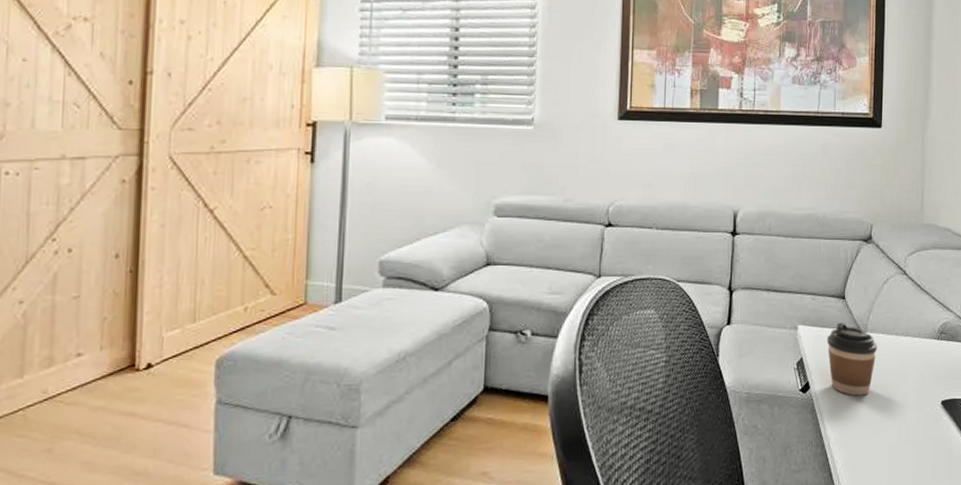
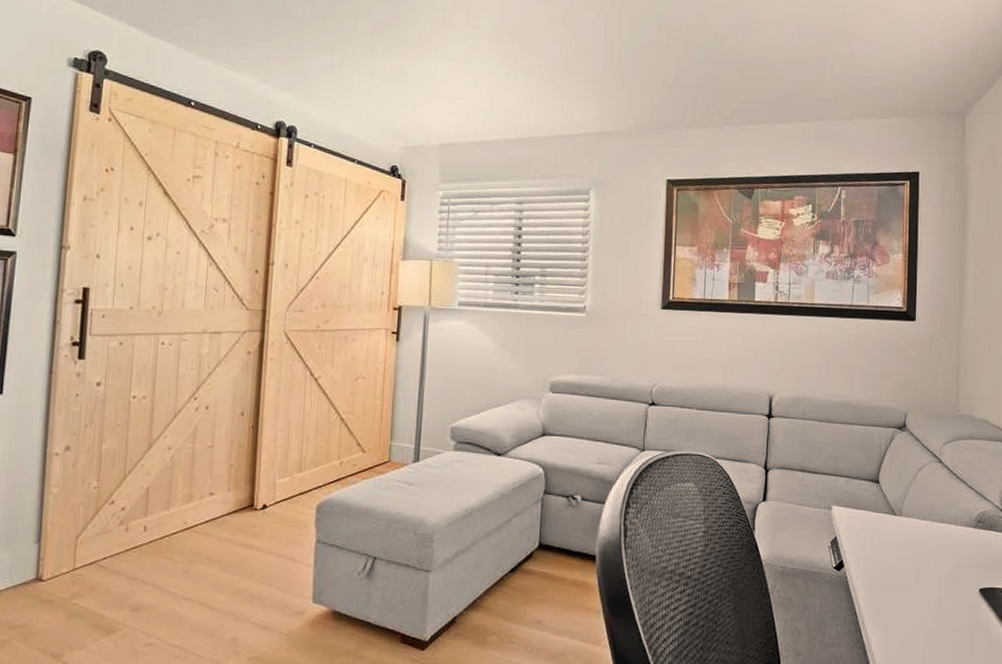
coffee cup: present [827,323,878,396] -> none [861,506,913,578]

